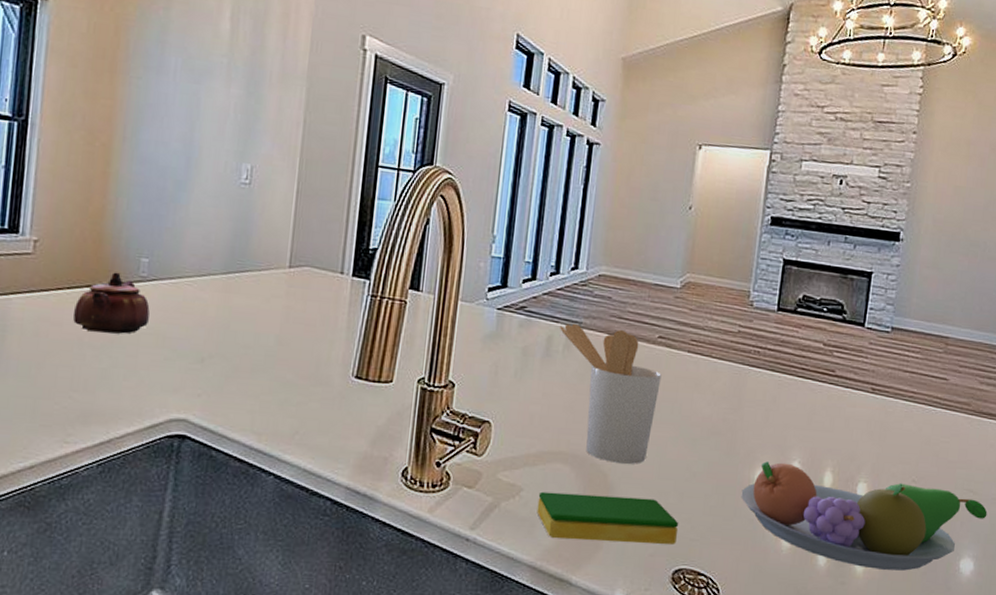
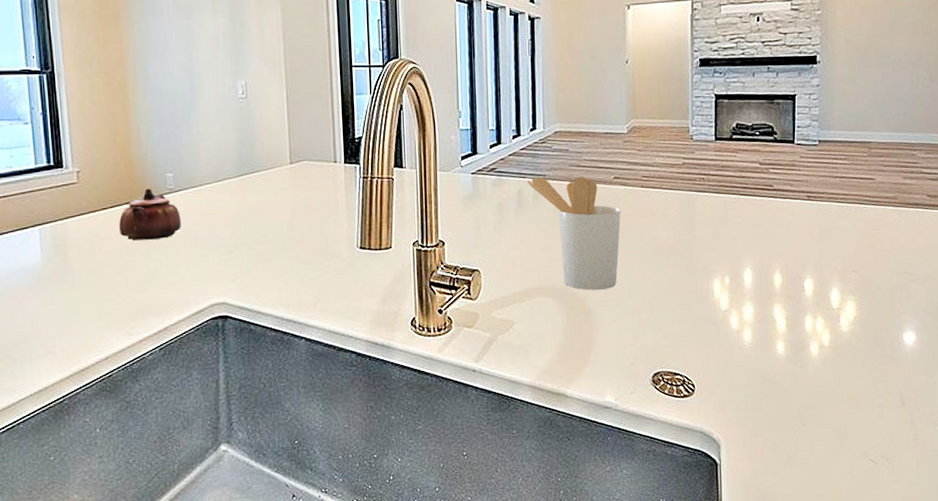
dish sponge: present [536,491,679,544] -> none [529,316,653,361]
fruit bowl: present [741,461,987,571] -> none [703,270,923,351]

